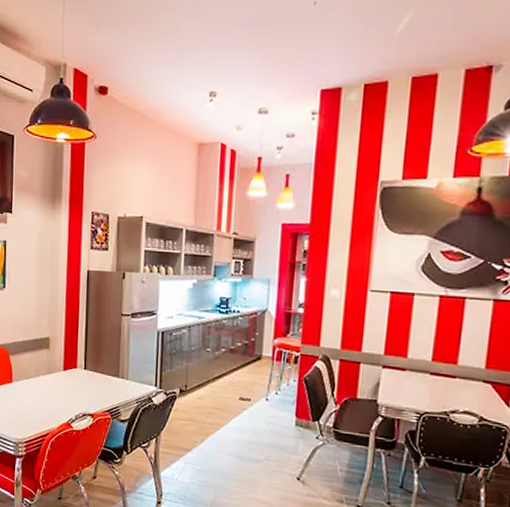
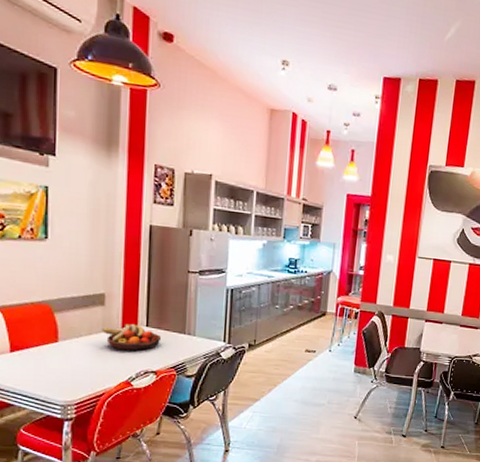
fruit bowl: none [47,366,98,393] -> present [102,324,162,351]

